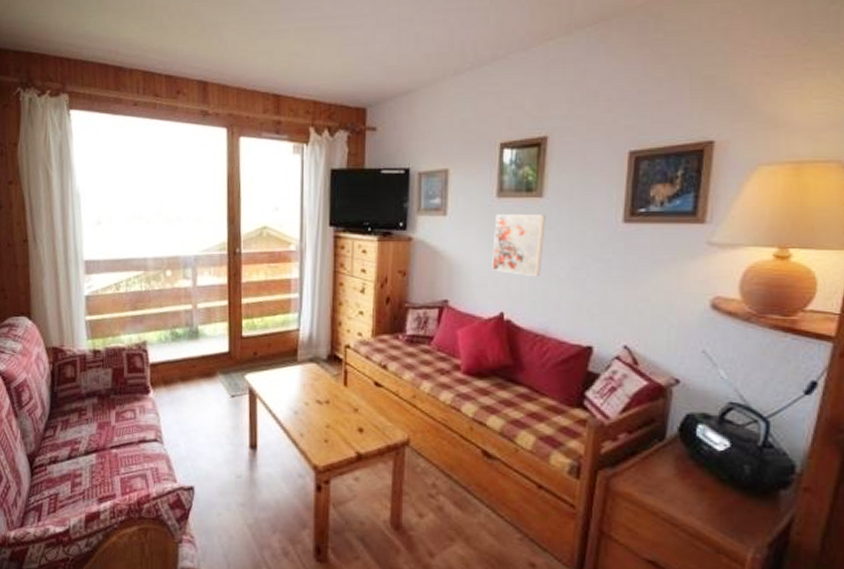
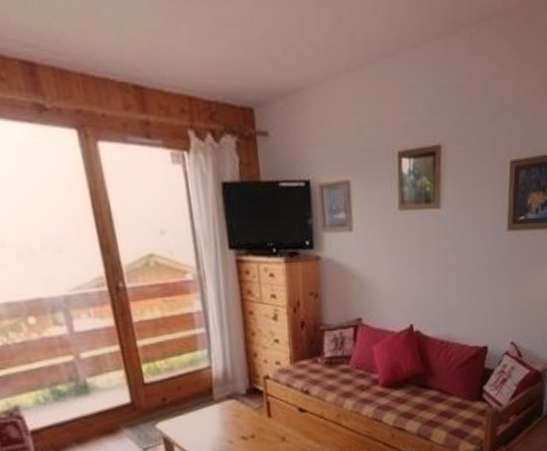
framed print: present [492,215,546,277] -> none [399,226,444,288]

